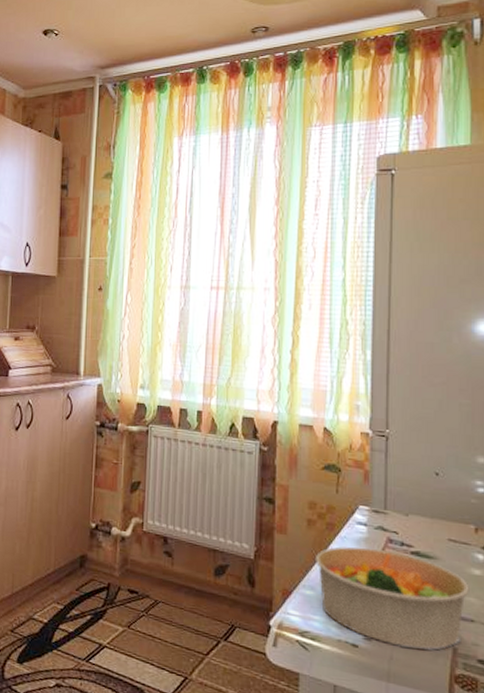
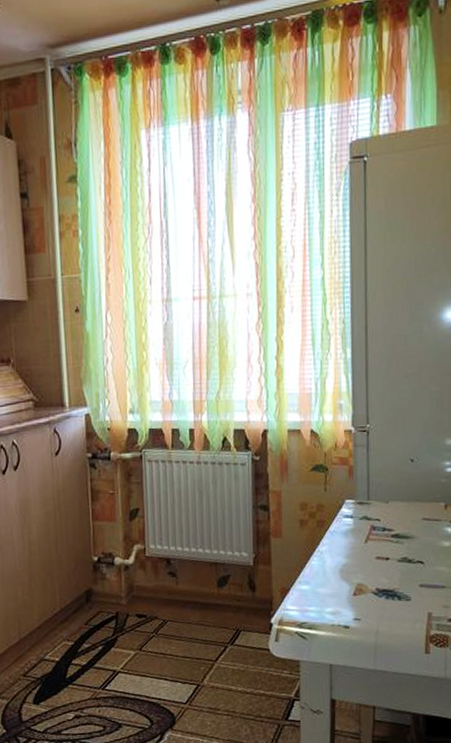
bowl: present [316,546,470,650] -> none [309,537,441,621]

